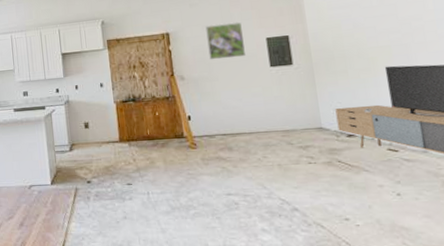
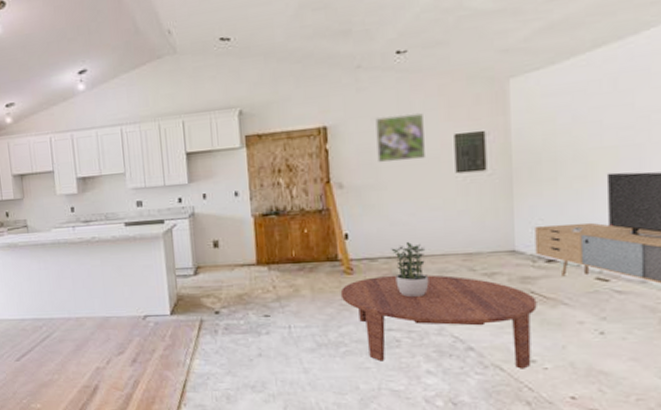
coffee table: none [187,148,346,226] -> present [340,274,537,369]
potted plant: none [225,121,258,166] -> present [391,241,429,297]

